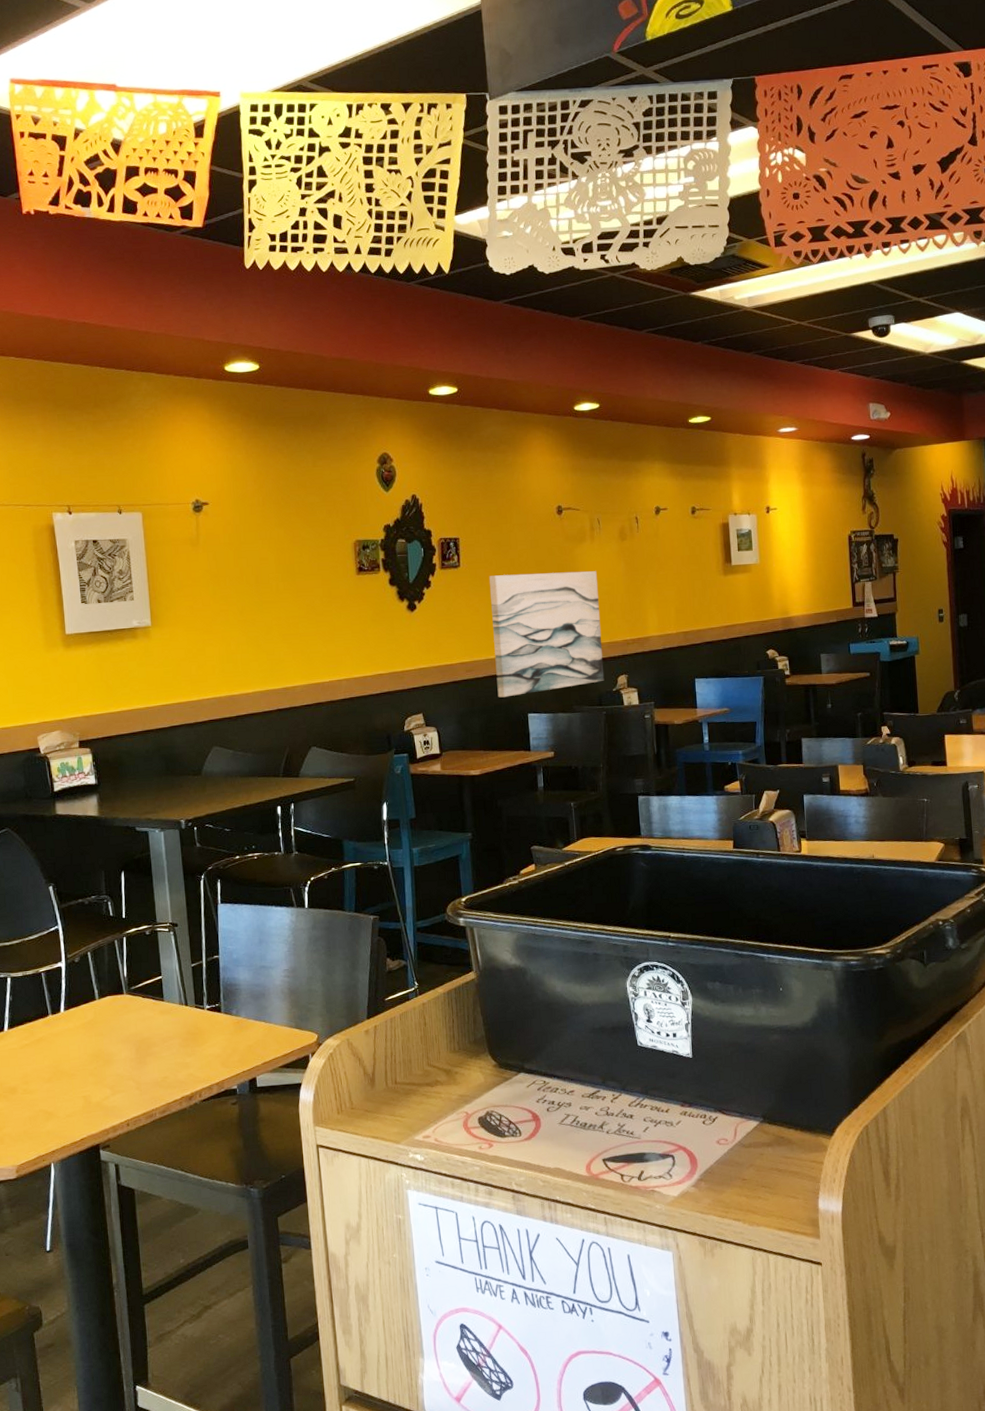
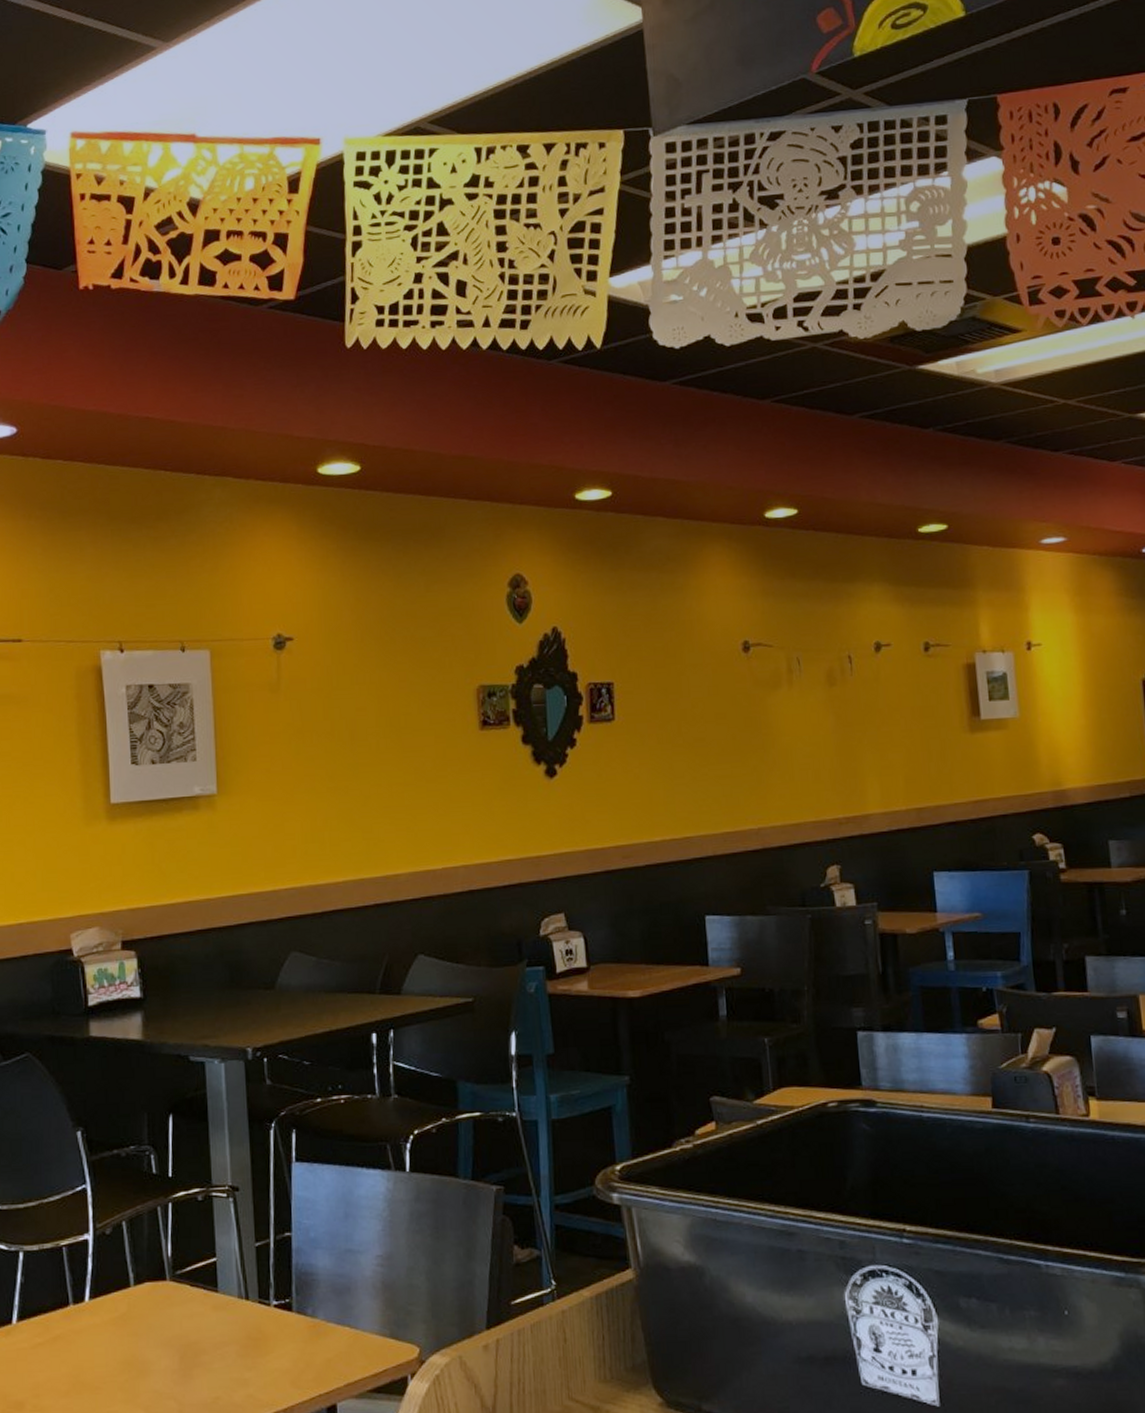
wall art: present [489,571,605,698] -> none [652,726,809,894]

